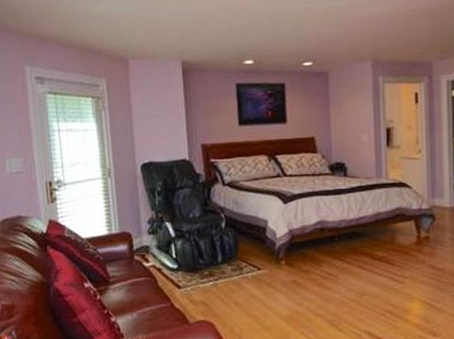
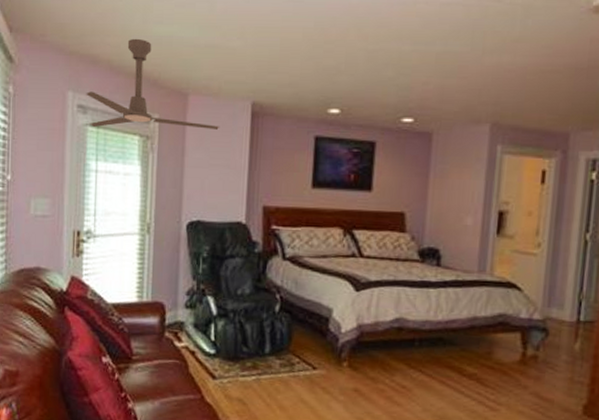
ceiling fan: none [41,17,158,94] -> present [86,38,220,130]

